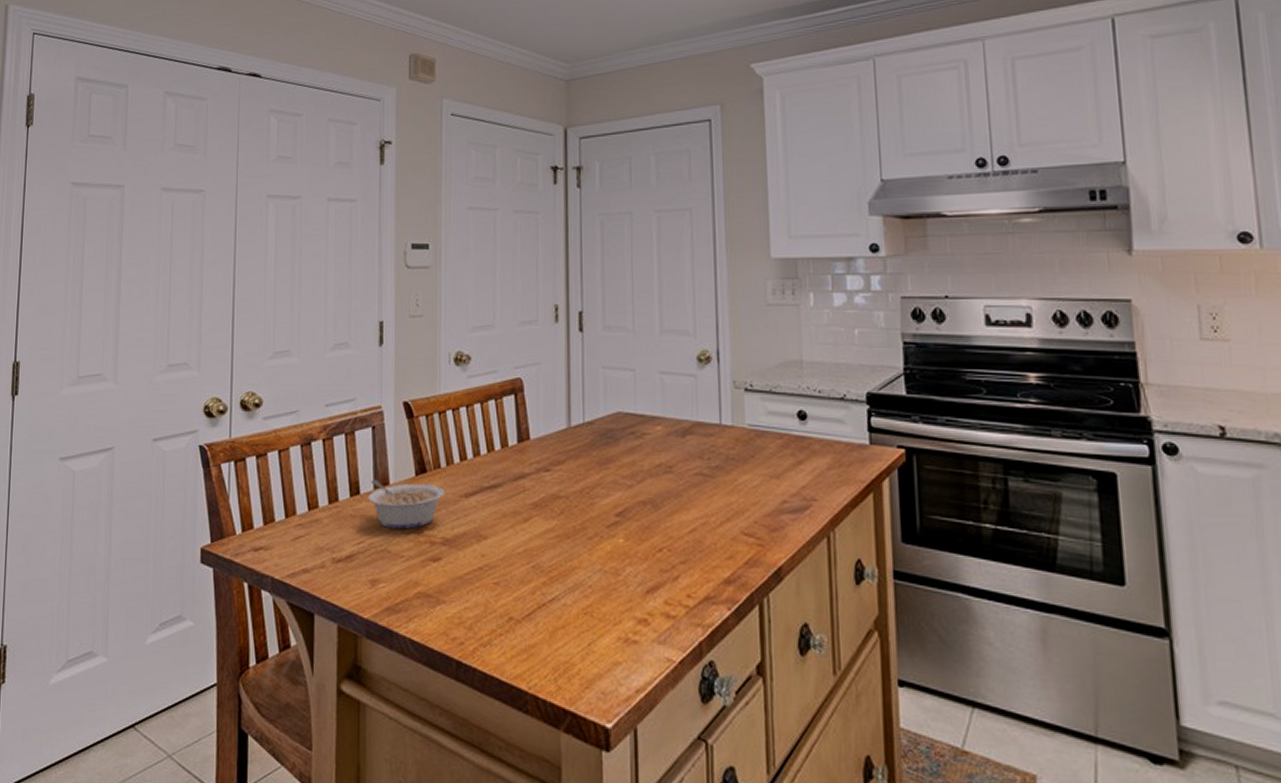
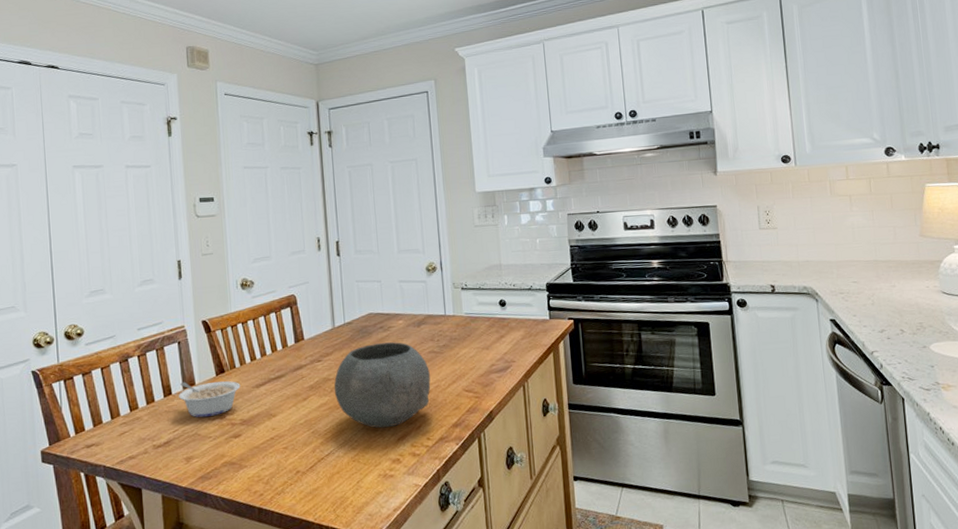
bowl: none [564,454,696,573] -> present [334,342,431,428]

